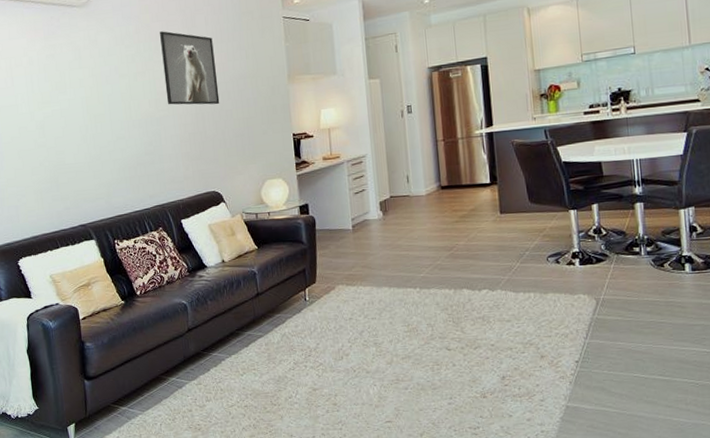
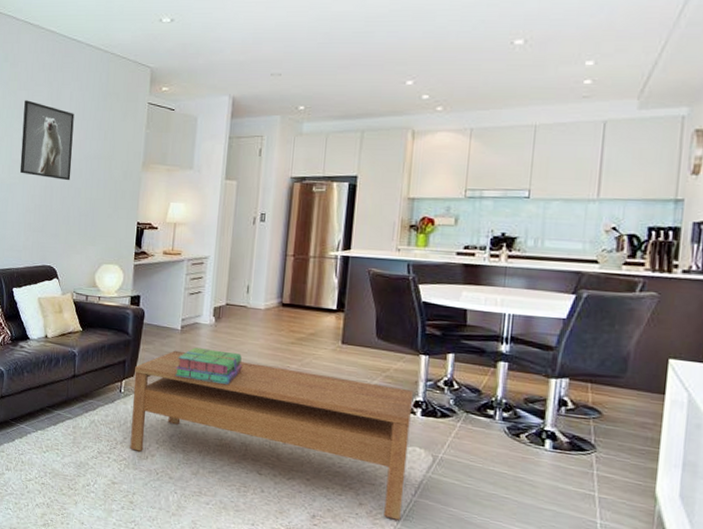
coffee table: none [315,243,578,364] -> present [130,350,413,521]
stack of books: none [353,241,416,275] -> present [174,347,242,384]

